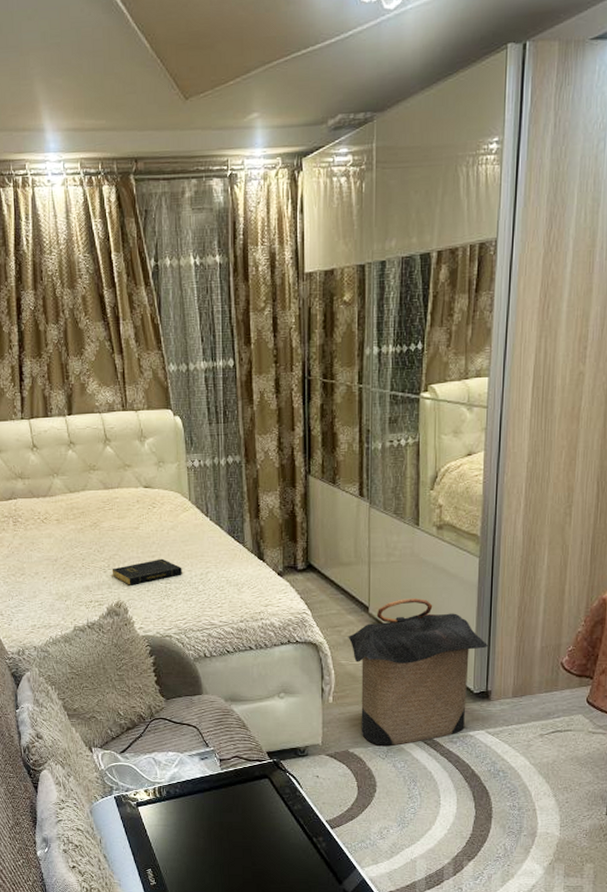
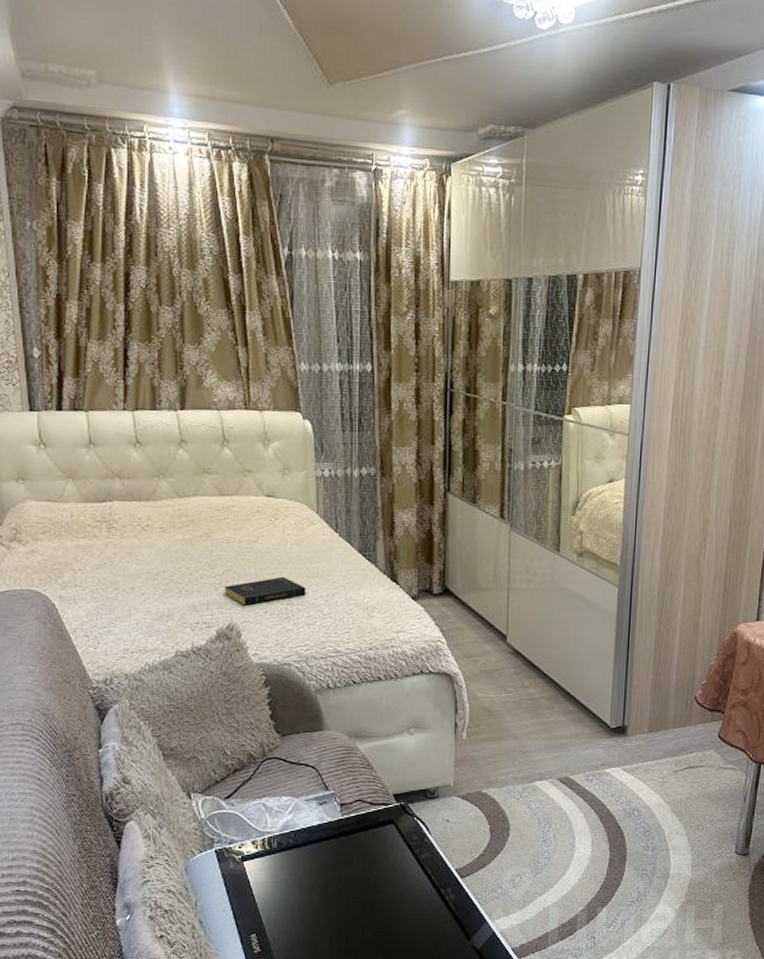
laundry hamper: present [348,598,488,745] -> none [484,628,625,785]

